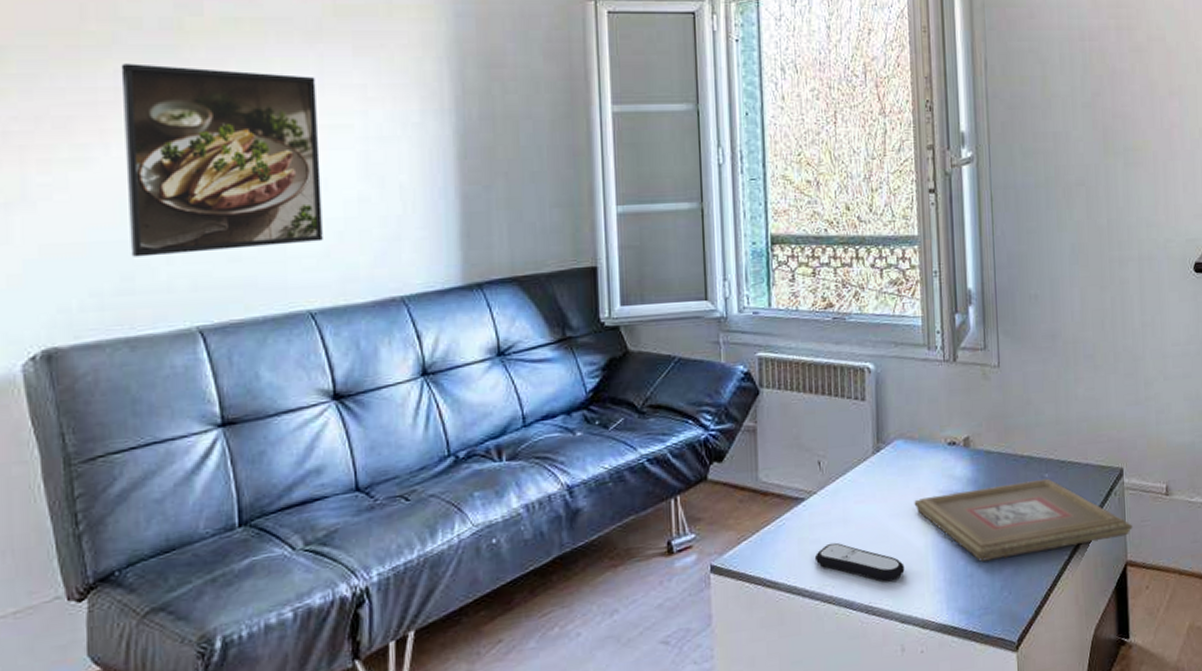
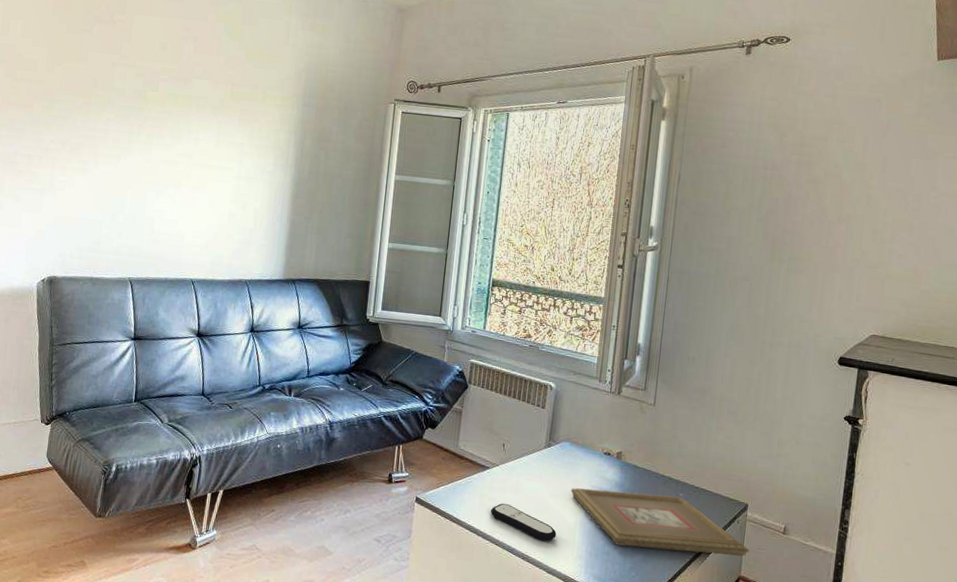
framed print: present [121,63,323,257] -> none [100,116,215,238]

